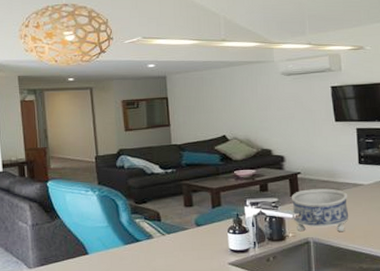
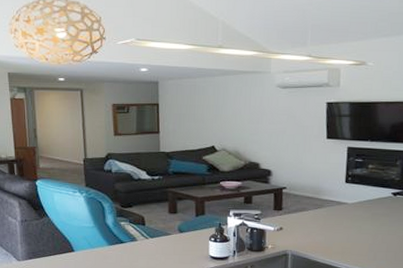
decorative bowl: present [291,188,348,232] -> none [274,204,331,247]

